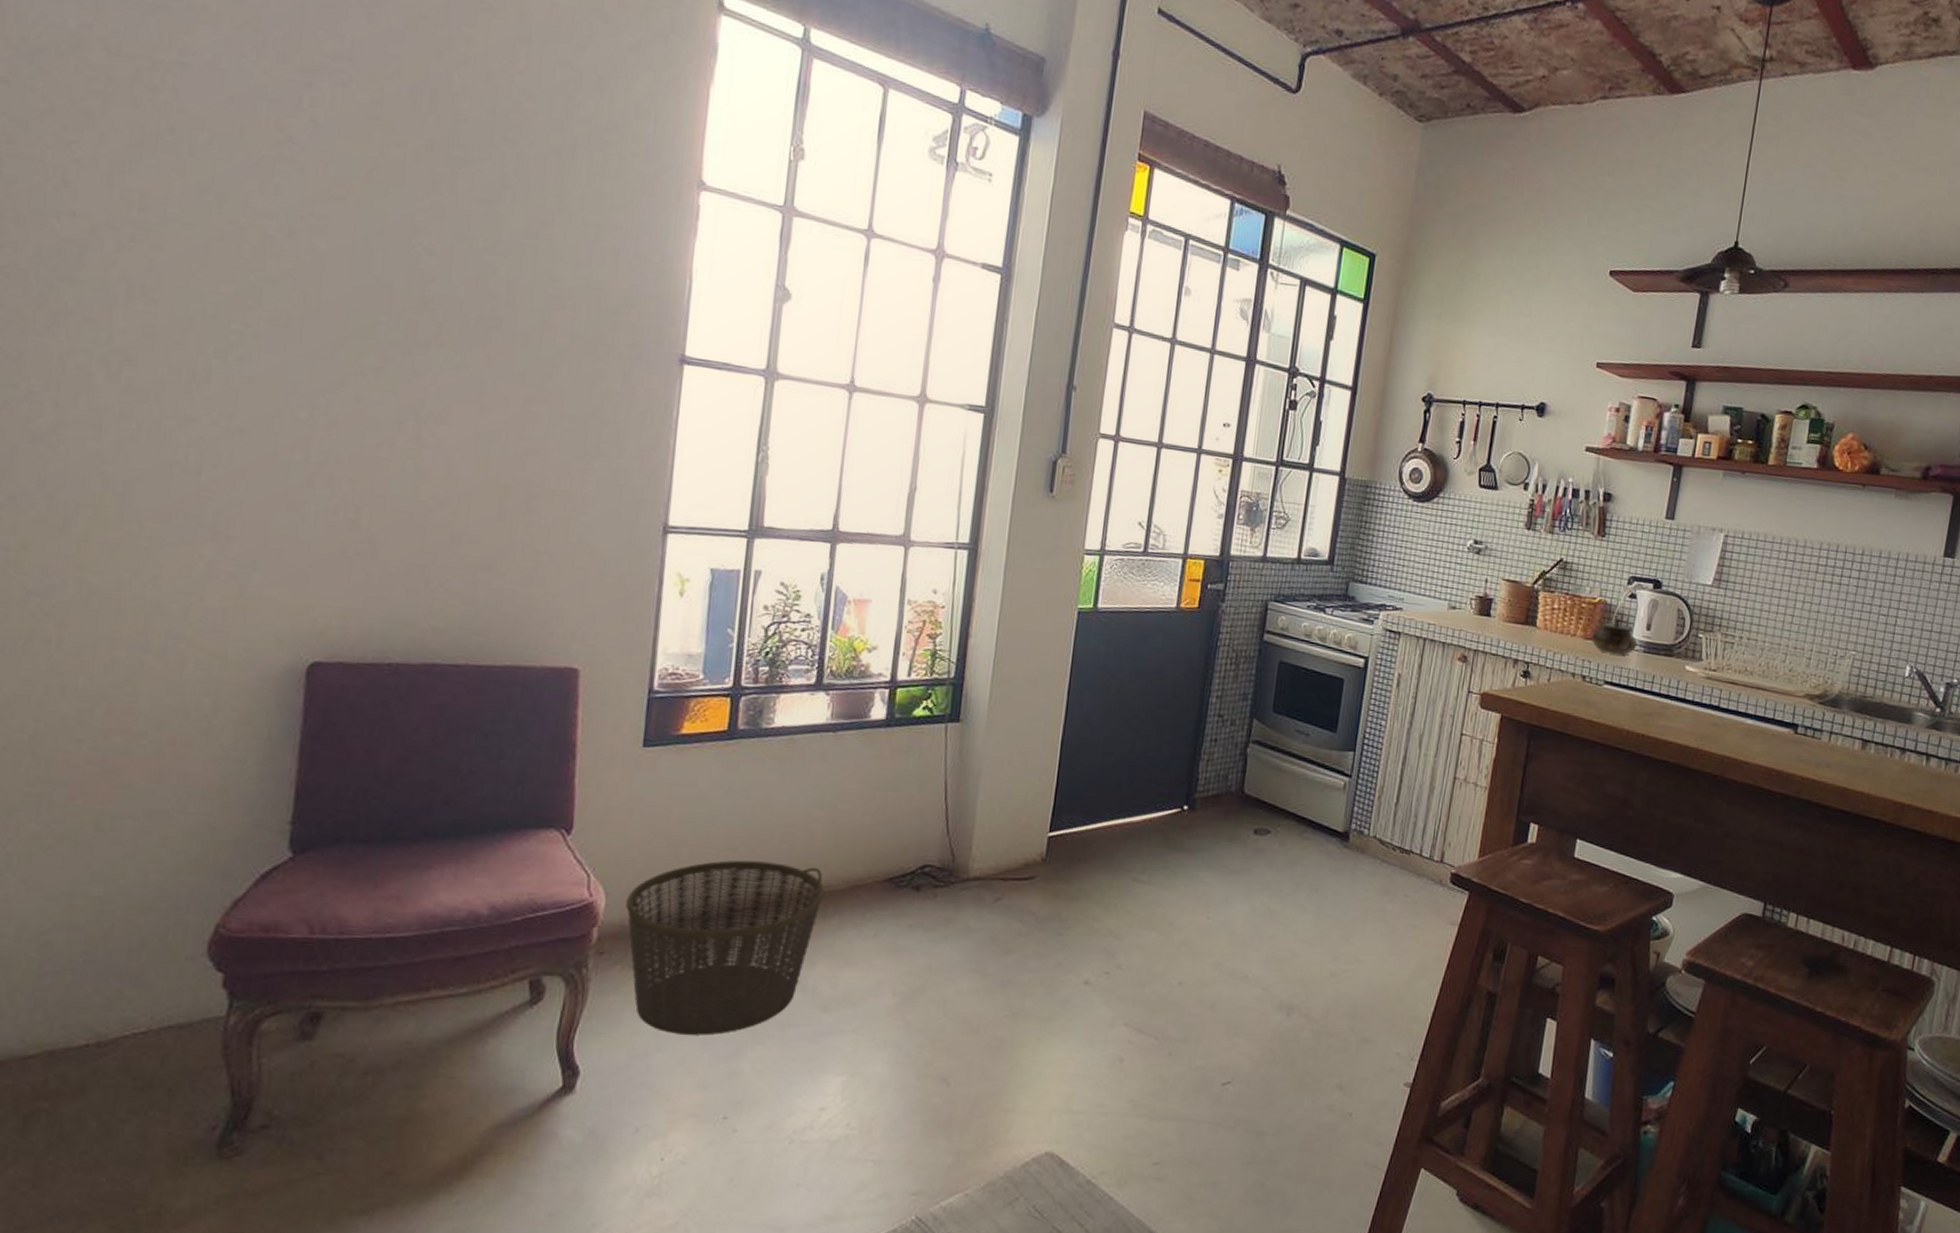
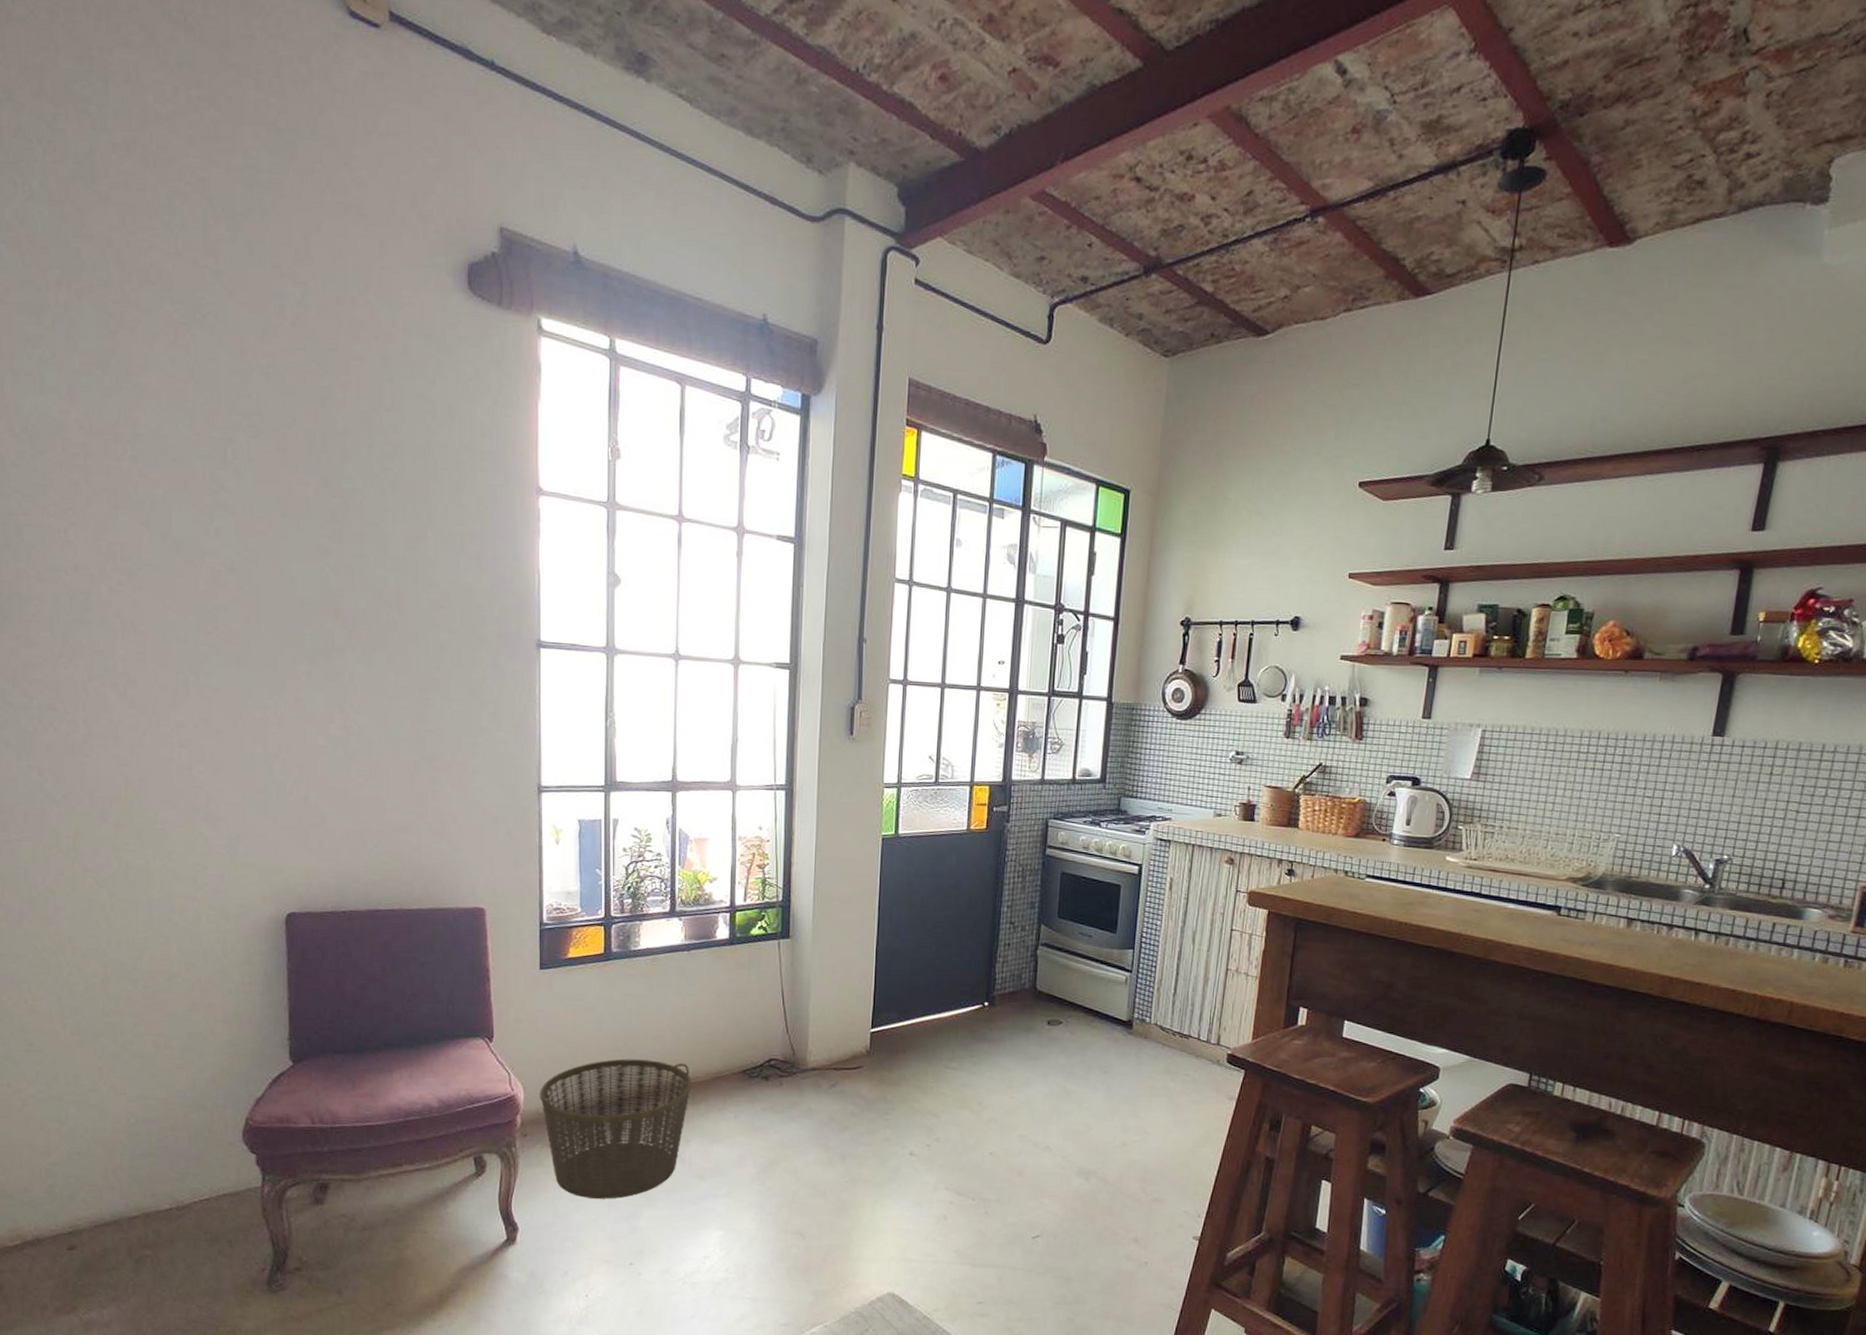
teapot: present [1591,618,1638,656] -> none [1352,816,1398,850]

